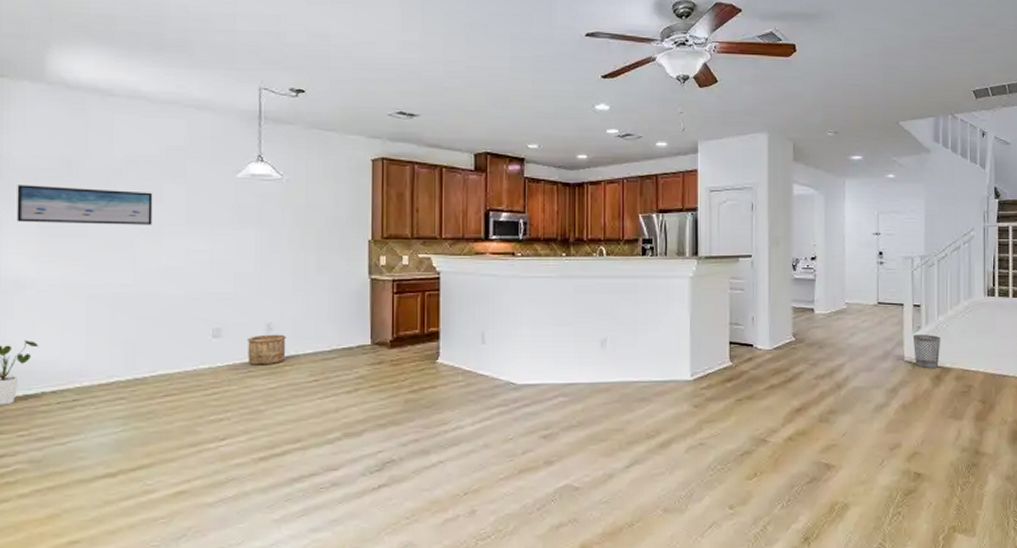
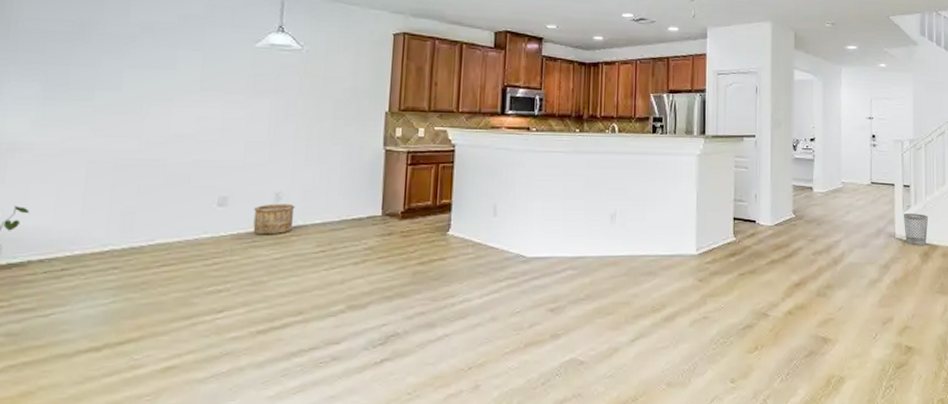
wall art: present [17,185,153,225] -> none [19,47,167,91]

